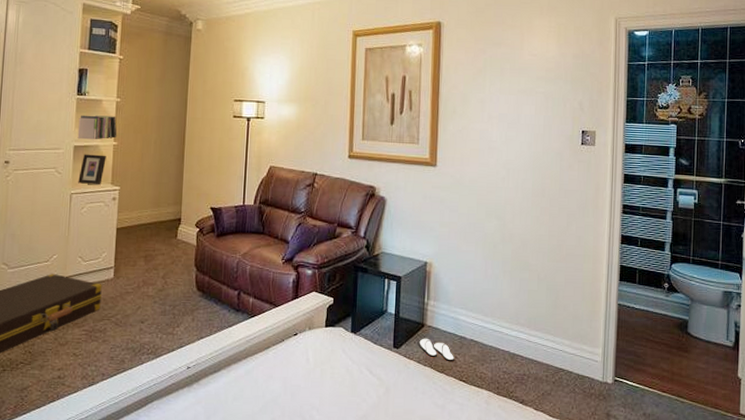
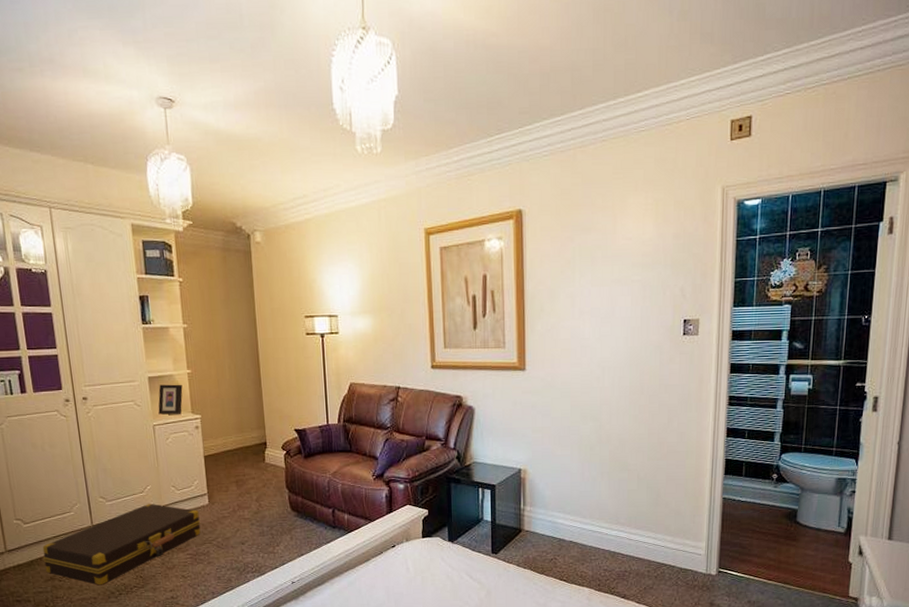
books: present [77,115,117,140] -> none [148,343,190,370]
slippers: present [419,338,455,362] -> none [517,542,555,564]

